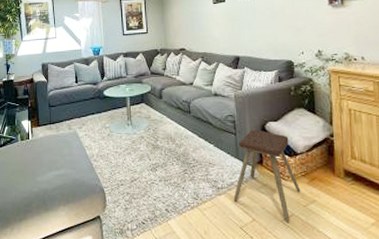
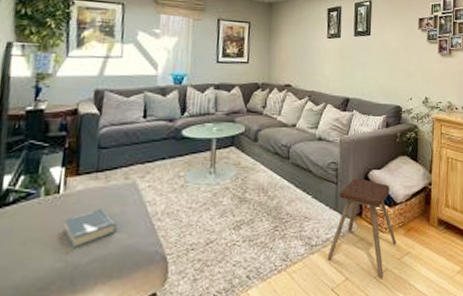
hardback book: none [34,151,68,179] -> present [63,209,117,249]

